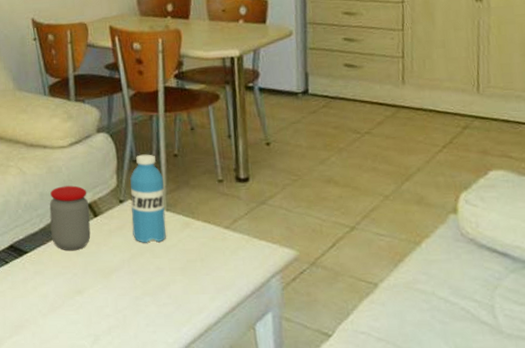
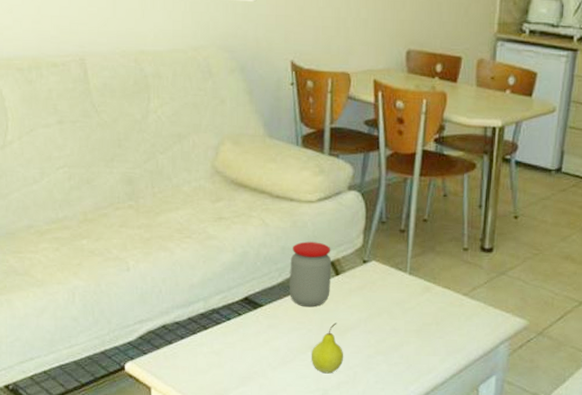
fruit: none [79,265,112,318] -> present [312,322,344,374]
water bottle: present [130,154,167,243] -> none [373,216,410,304]

